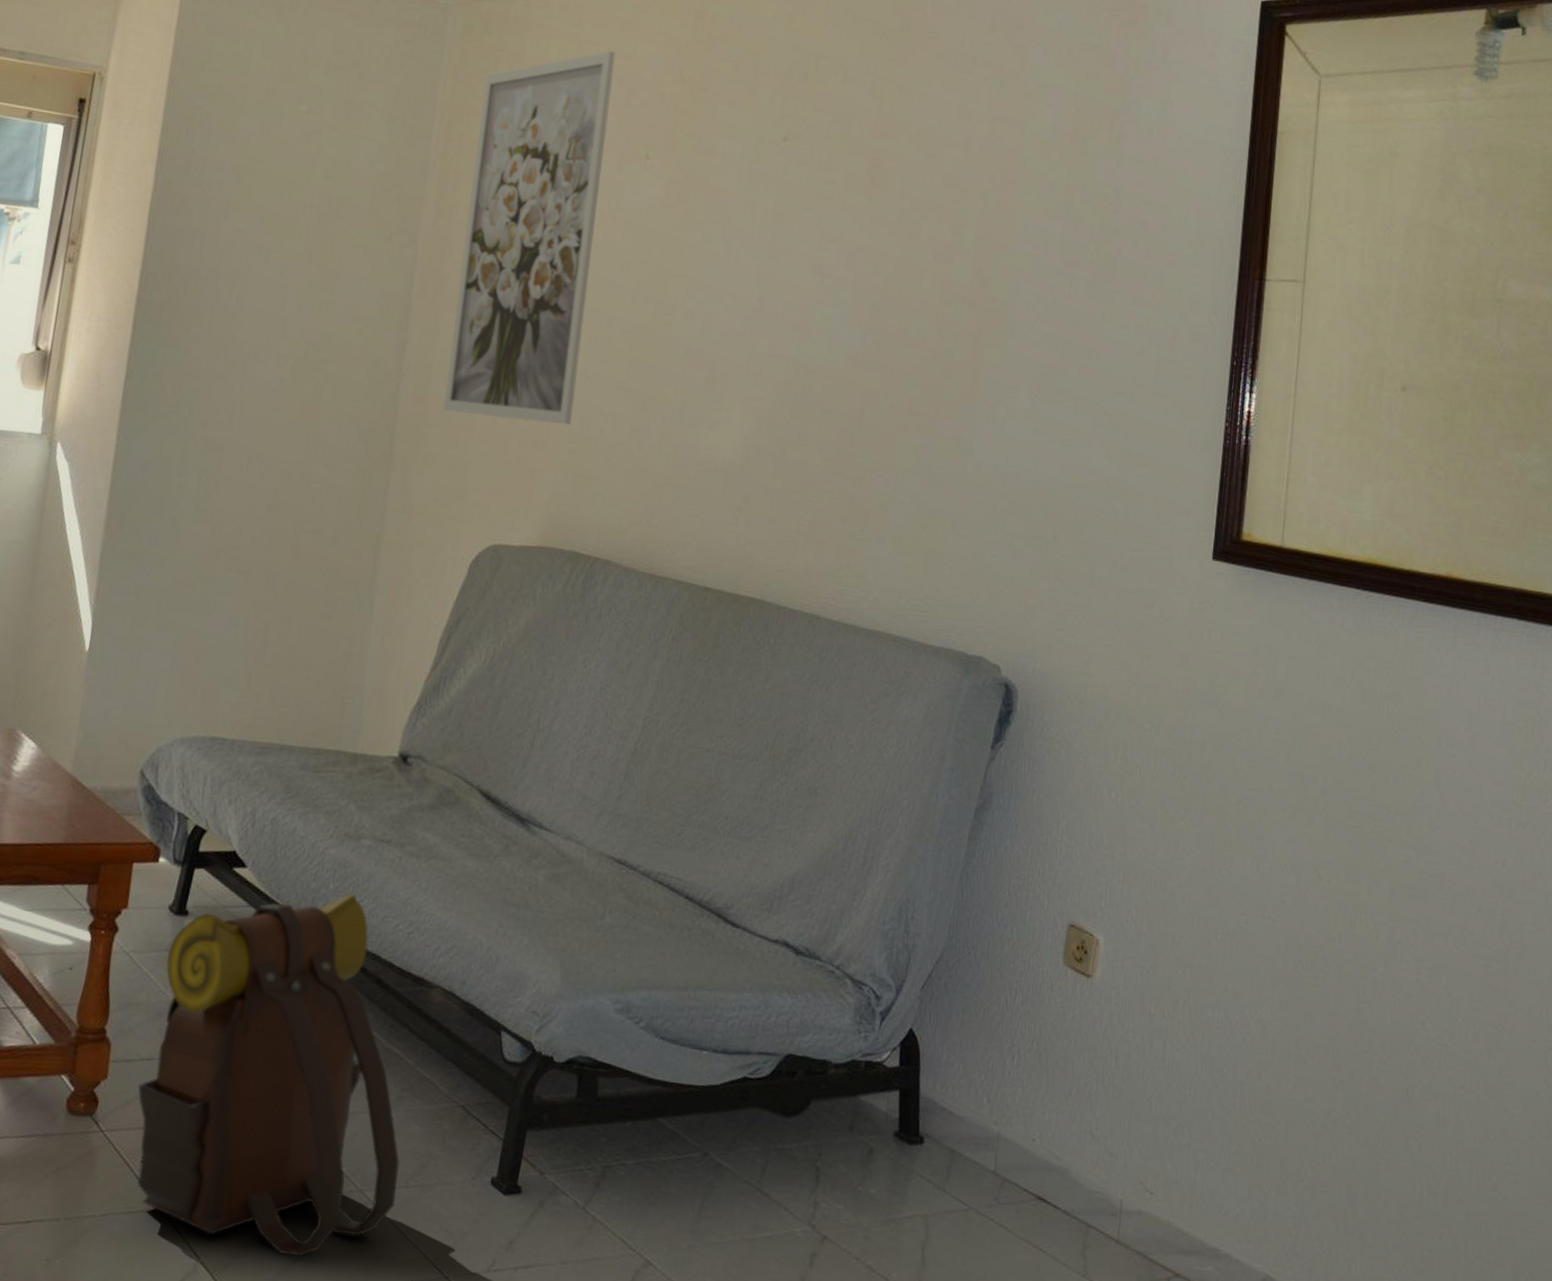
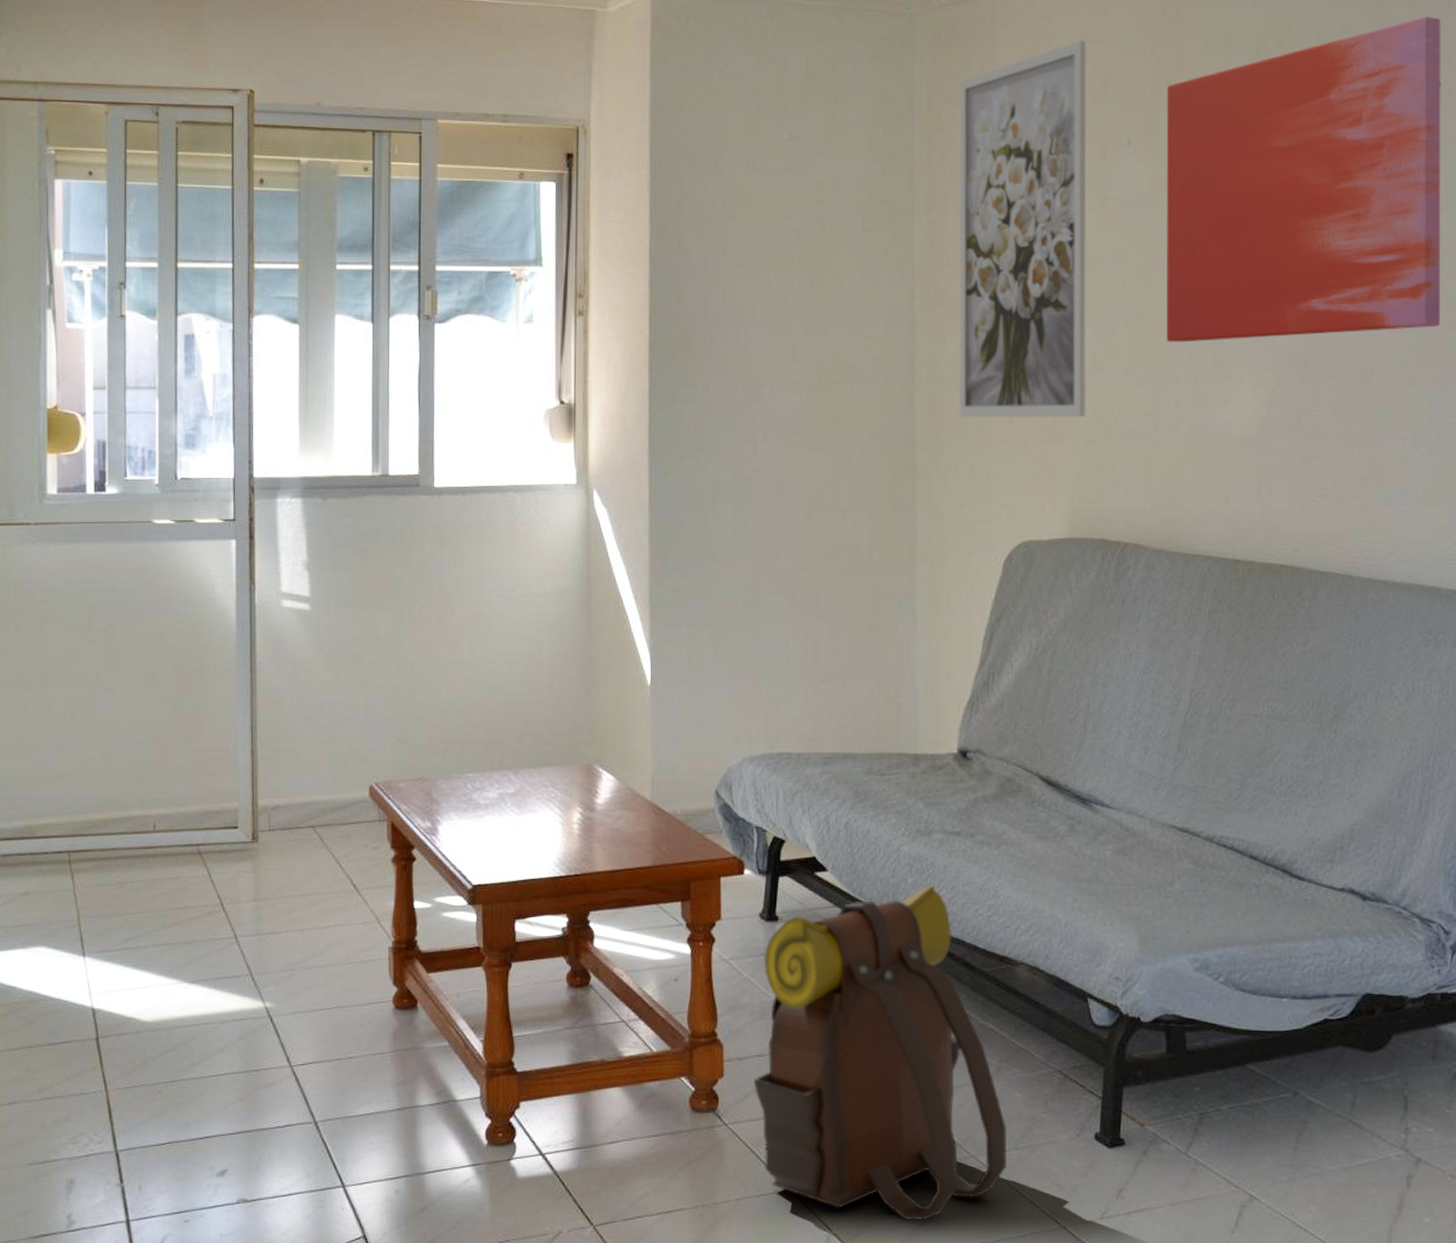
wall art: none [661,69,964,375] -> present [1166,16,1441,342]

